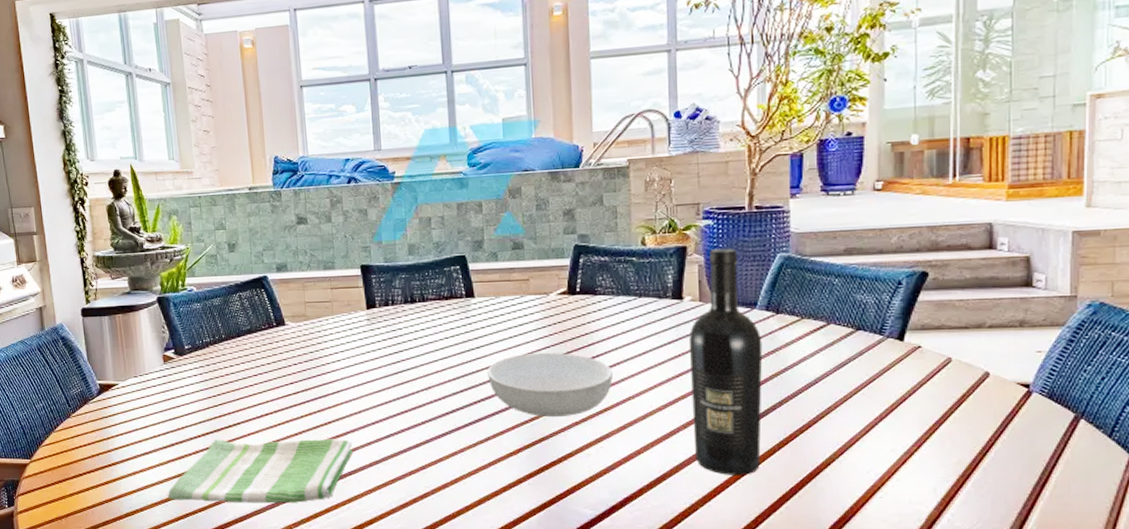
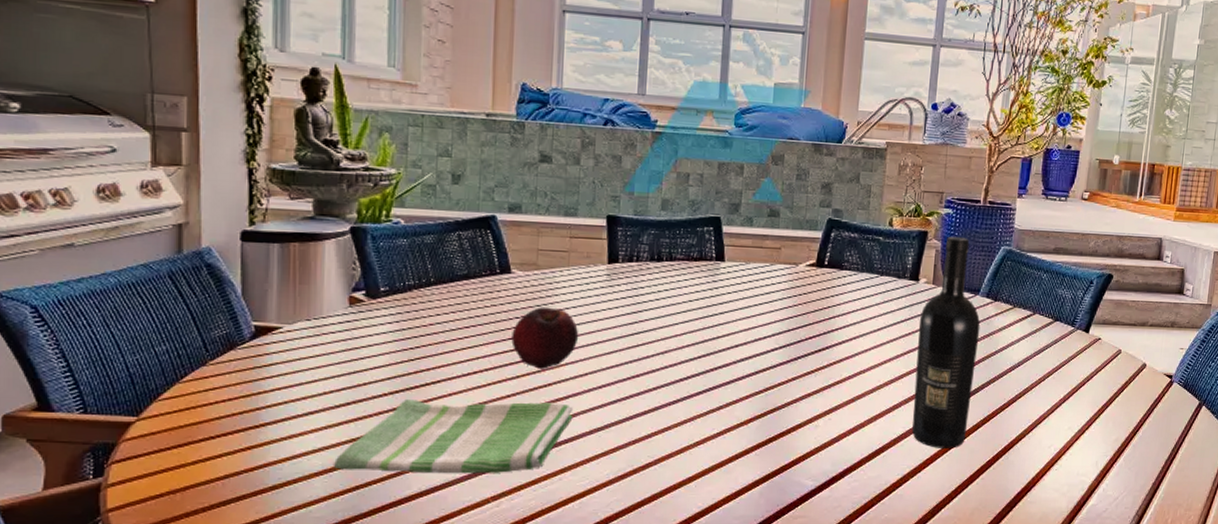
fruit: none [292,353,350,409] -> present [511,307,579,369]
serving bowl: present [487,352,613,418] -> none [728,322,848,389]

